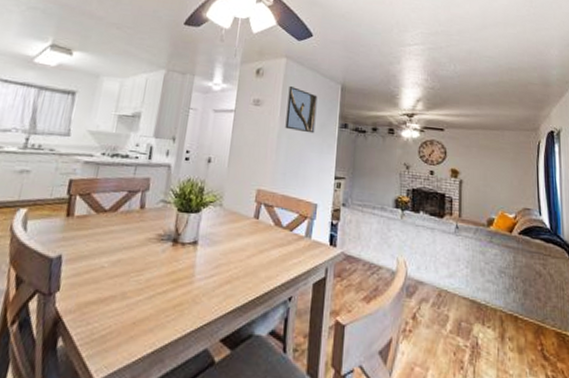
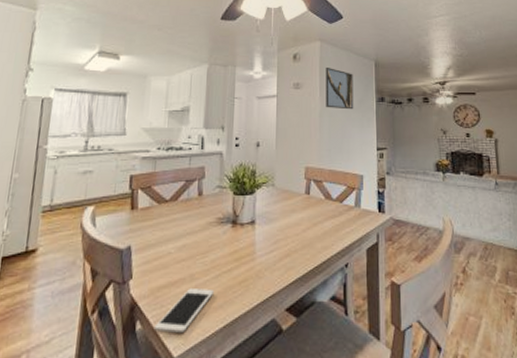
cell phone: none [76,308,147,356] -> present [154,288,215,334]

